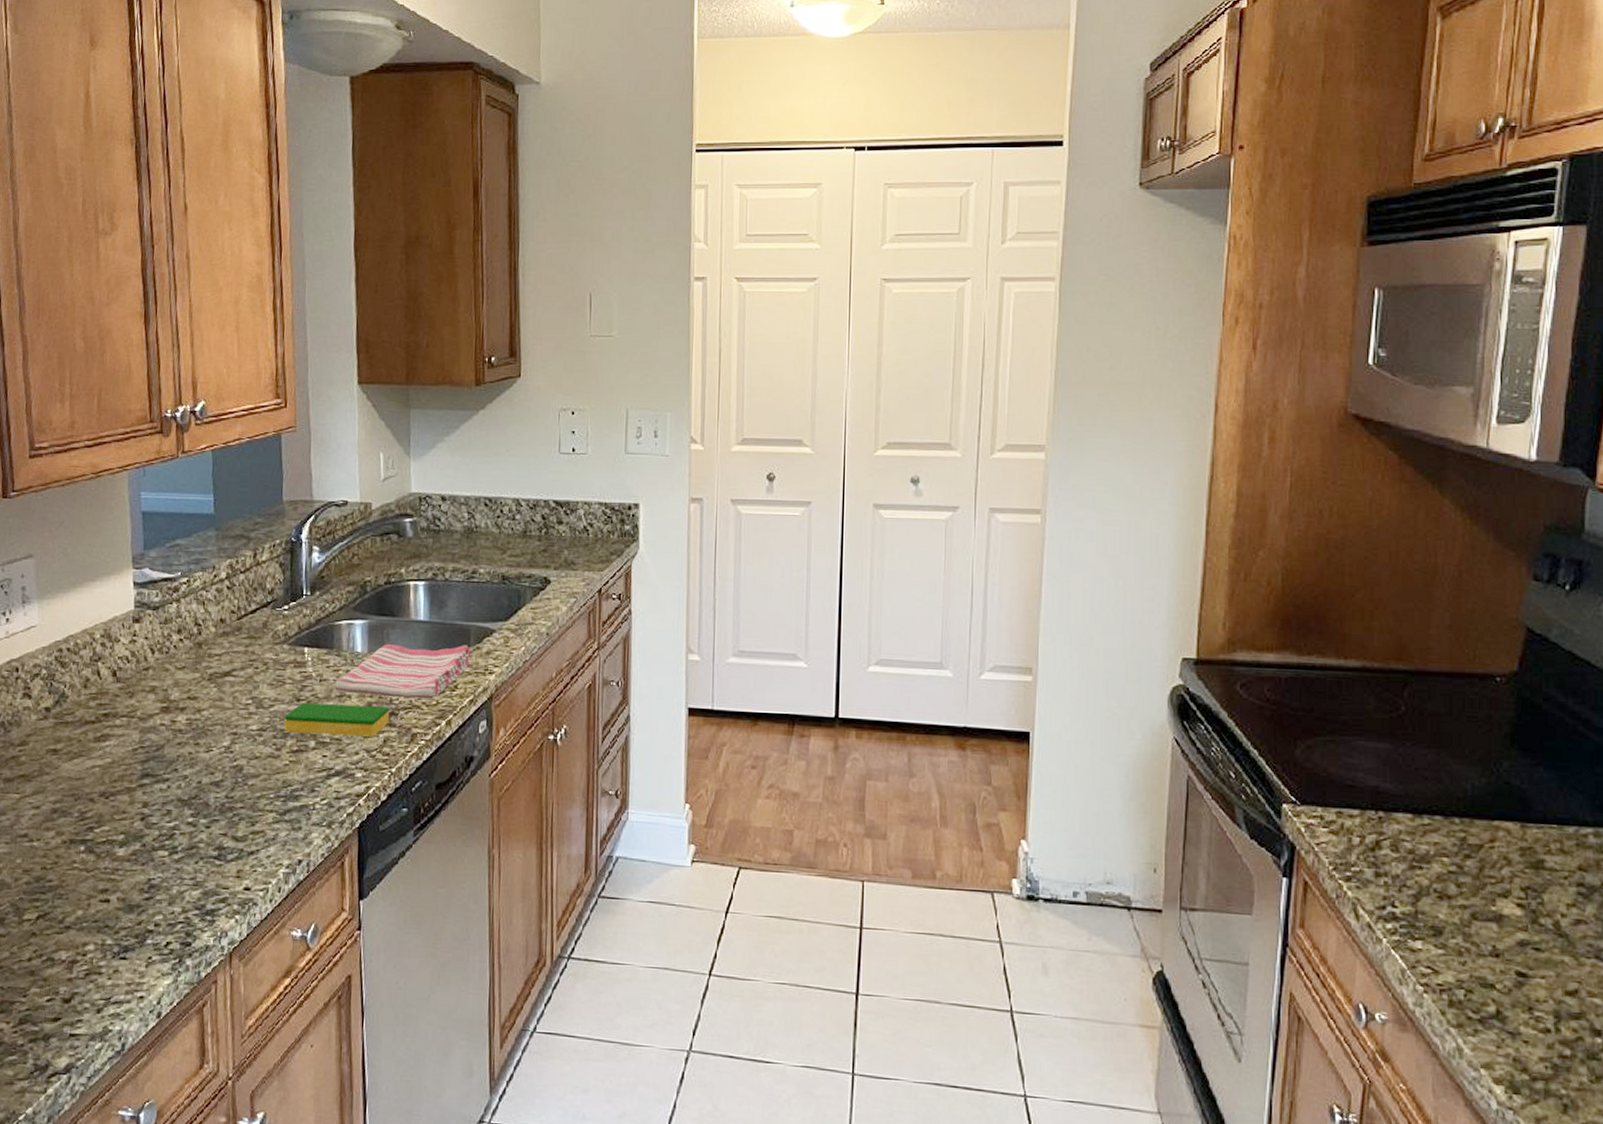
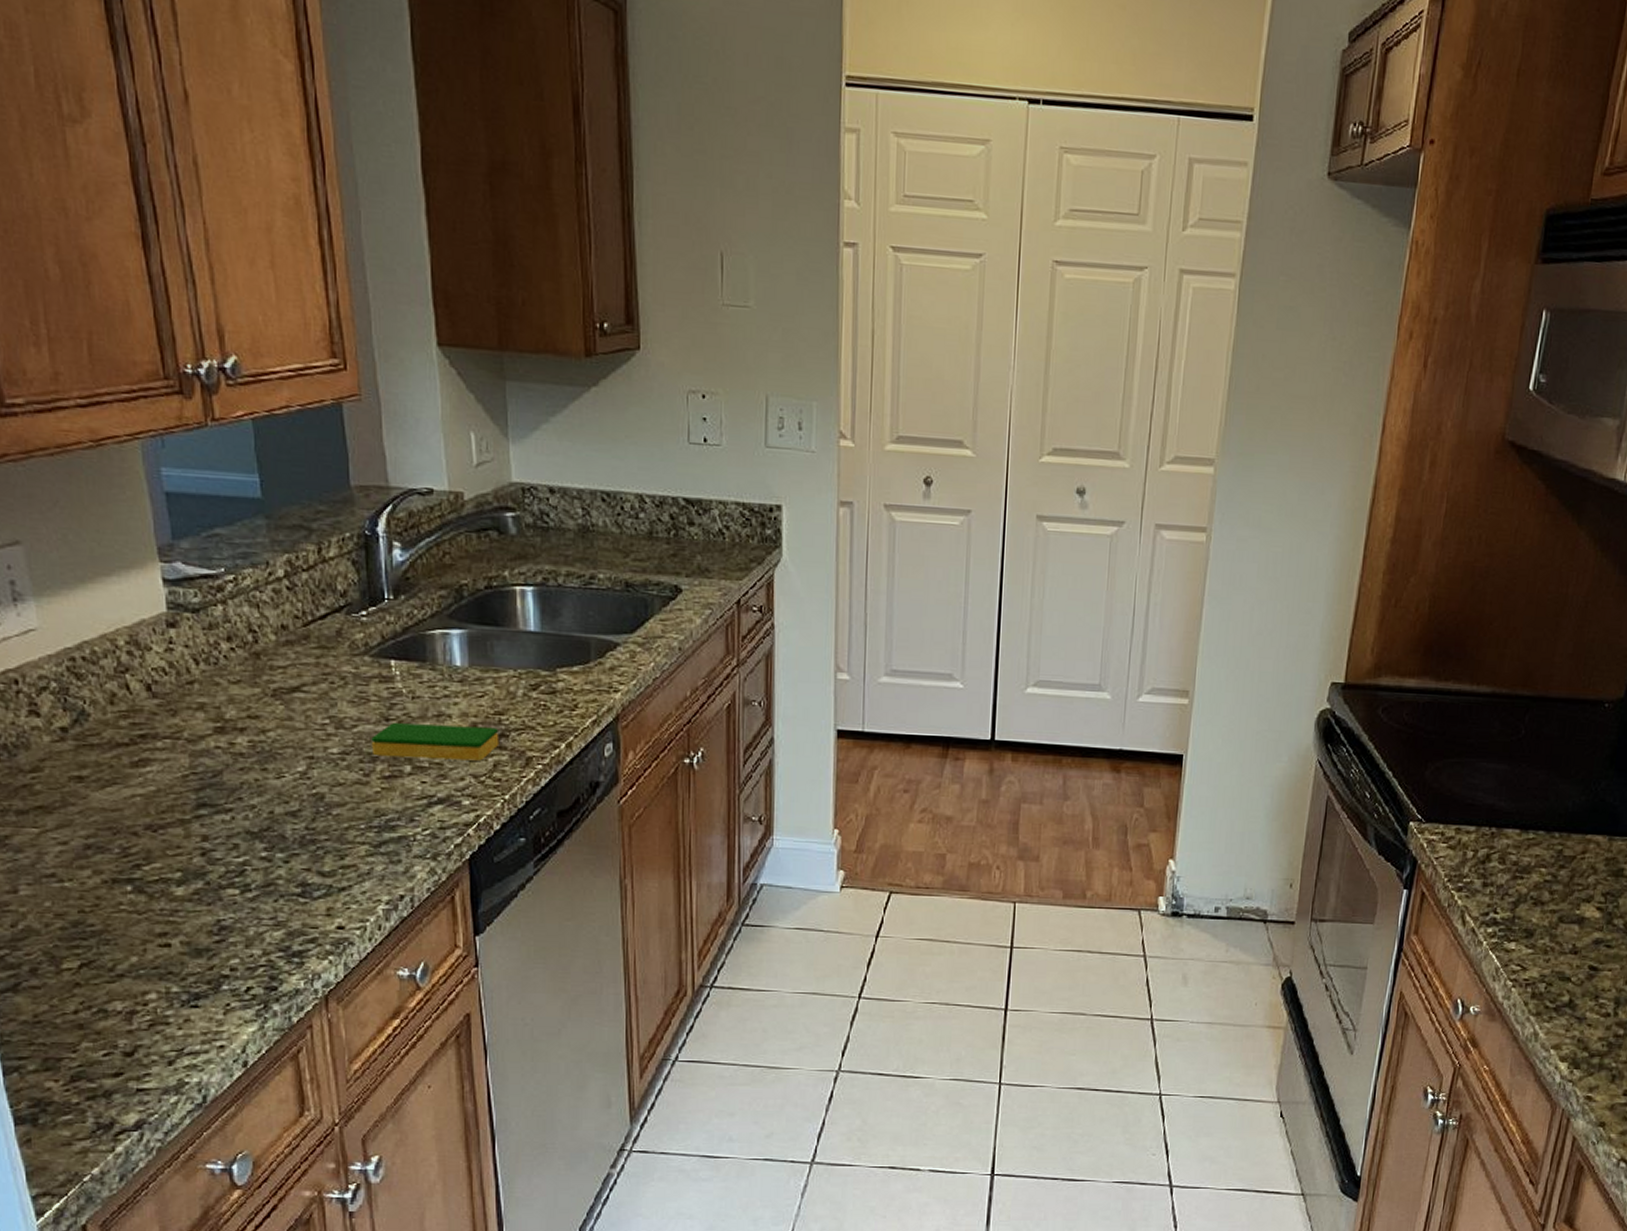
dish towel: present [335,643,470,699] -> none [431,656,591,719]

